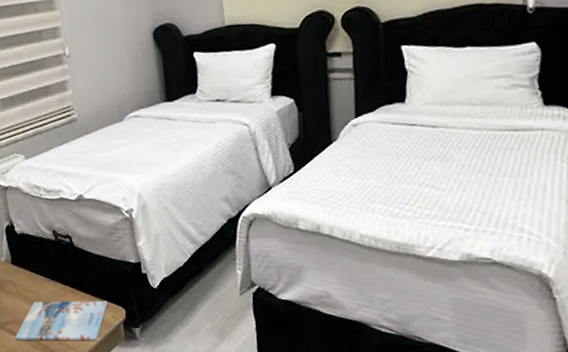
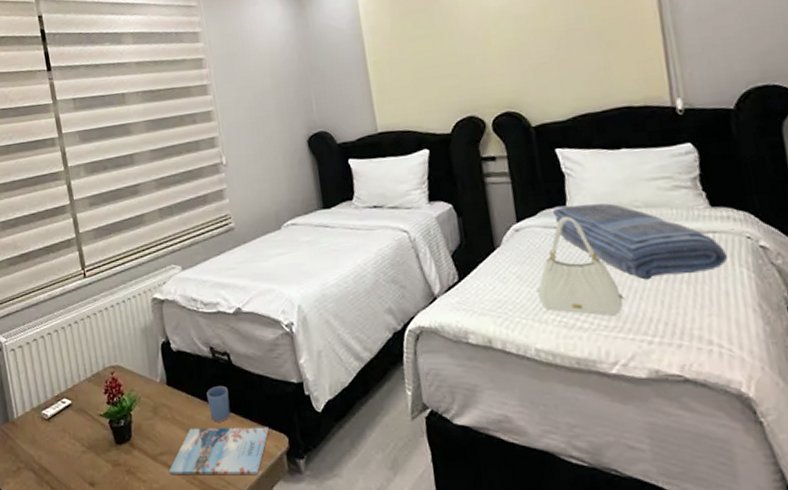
mug: none [49,264,72,296] -> present [207,385,231,422]
handbag: none [367,112,449,207] -> present [536,216,625,317]
towel: none [392,100,552,173] -> present [553,203,729,280]

